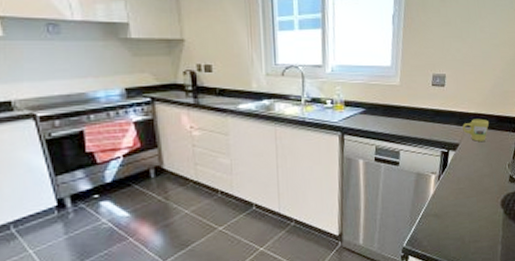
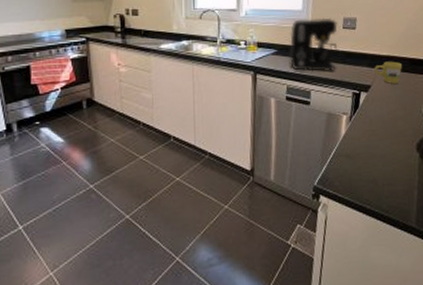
coffee maker: none [378,74,428,131] -> present [289,17,339,72]

